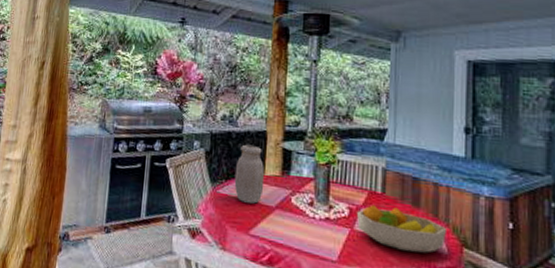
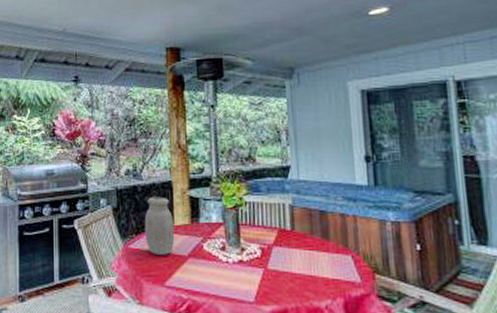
fruit bowl: present [357,205,448,254] -> none [269,242,359,285]

